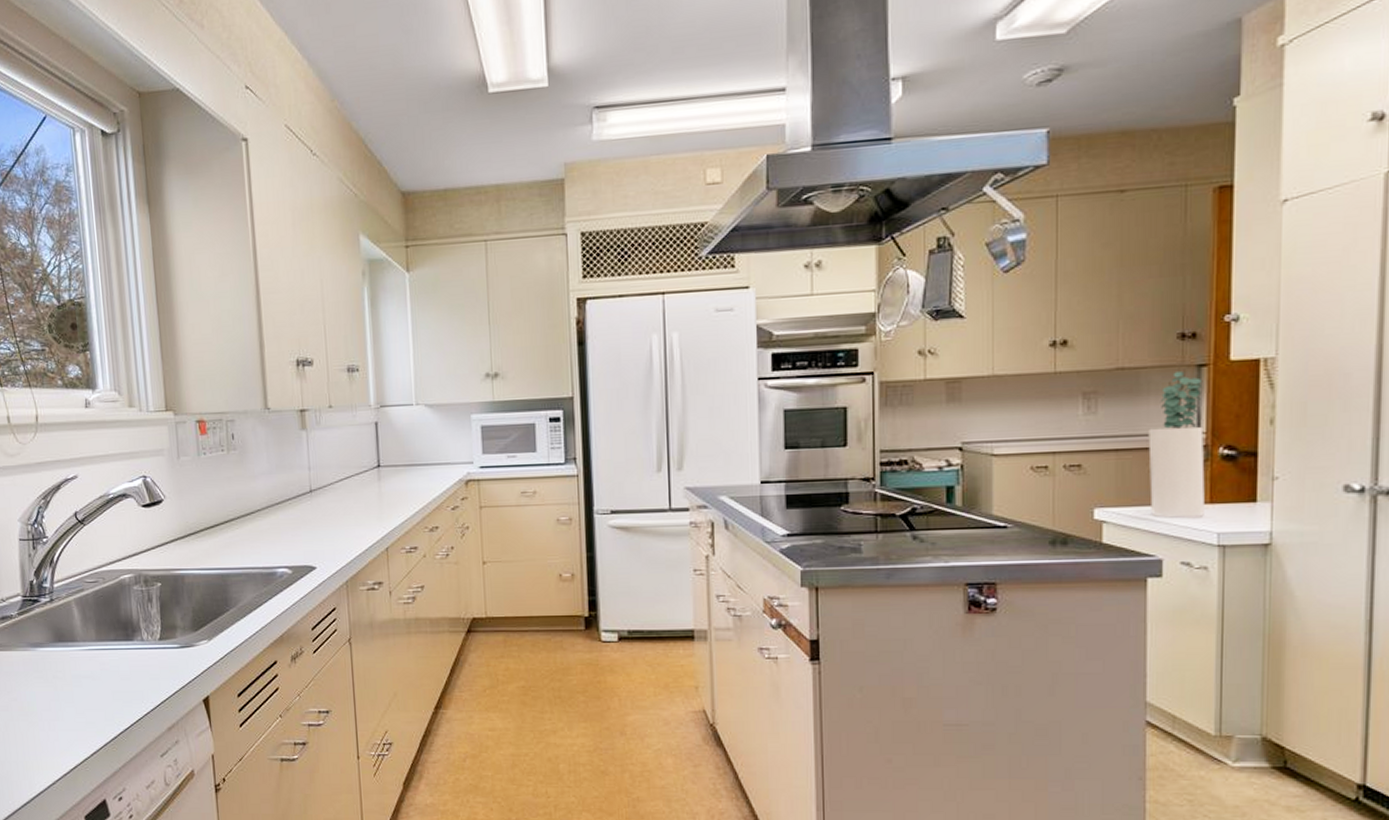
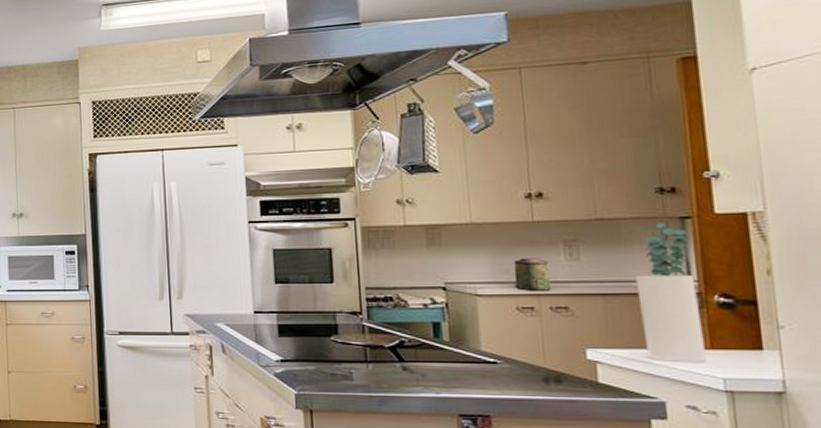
canister: none [1032,412,1066,449] -> present [514,257,551,291]

